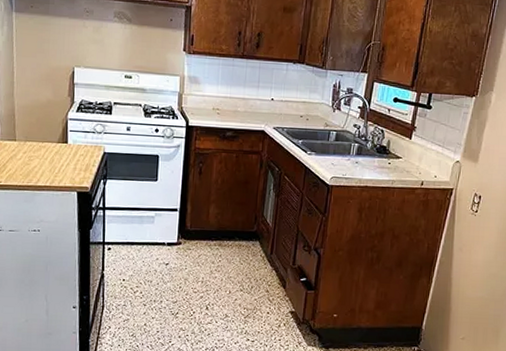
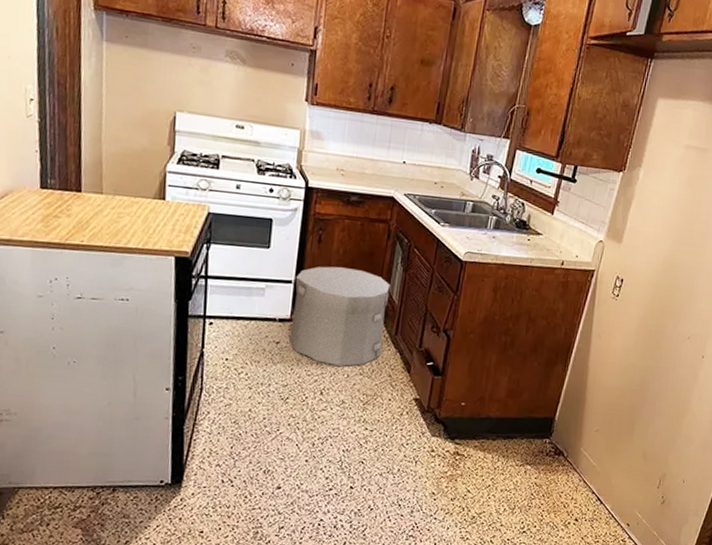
trash can: none [177,195,264,284] -> present [289,266,390,366]

